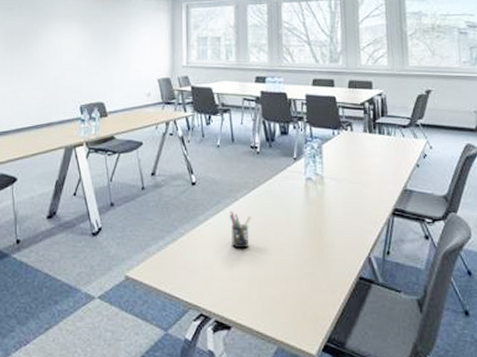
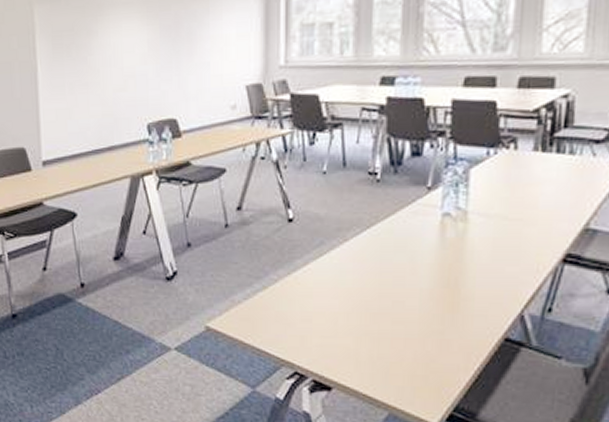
pen holder: present [229,210,251,249] -> none [335,253,364,300]

